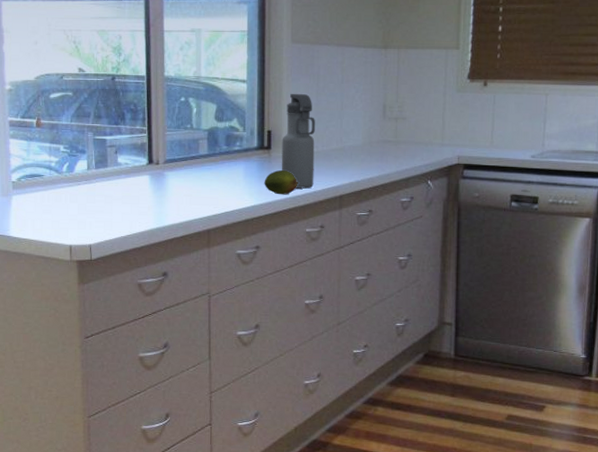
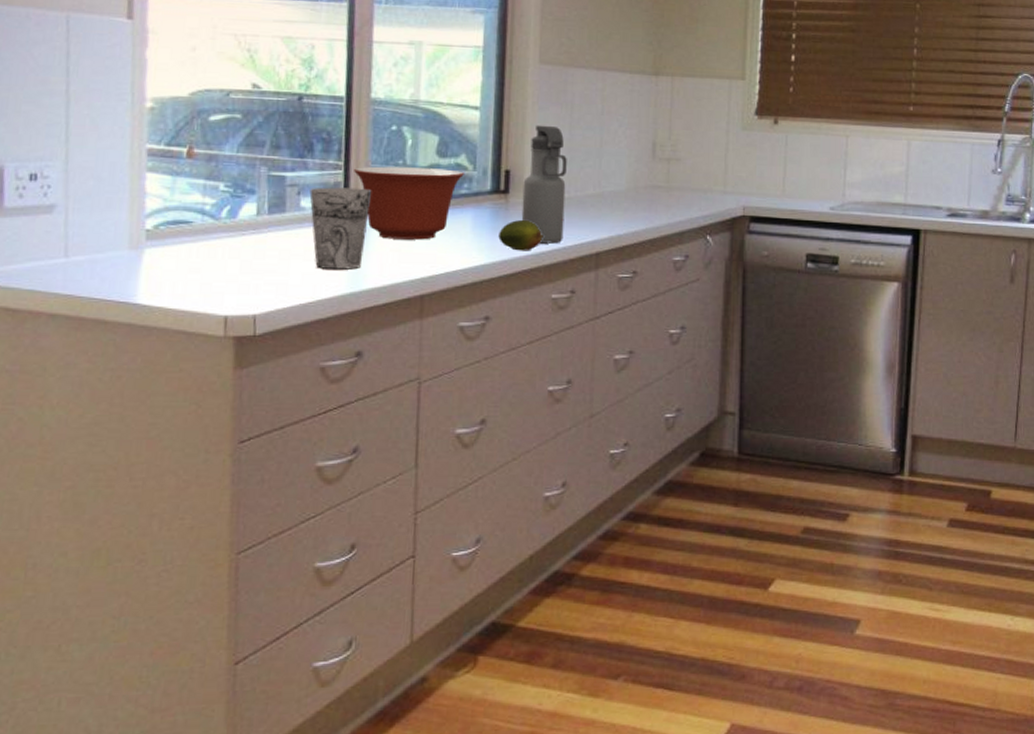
cup: none [124,147,169,210] -> present [309,187,372,270]
mixing bowl: none [155,130,236,187] -> present [354,166,464,240]

